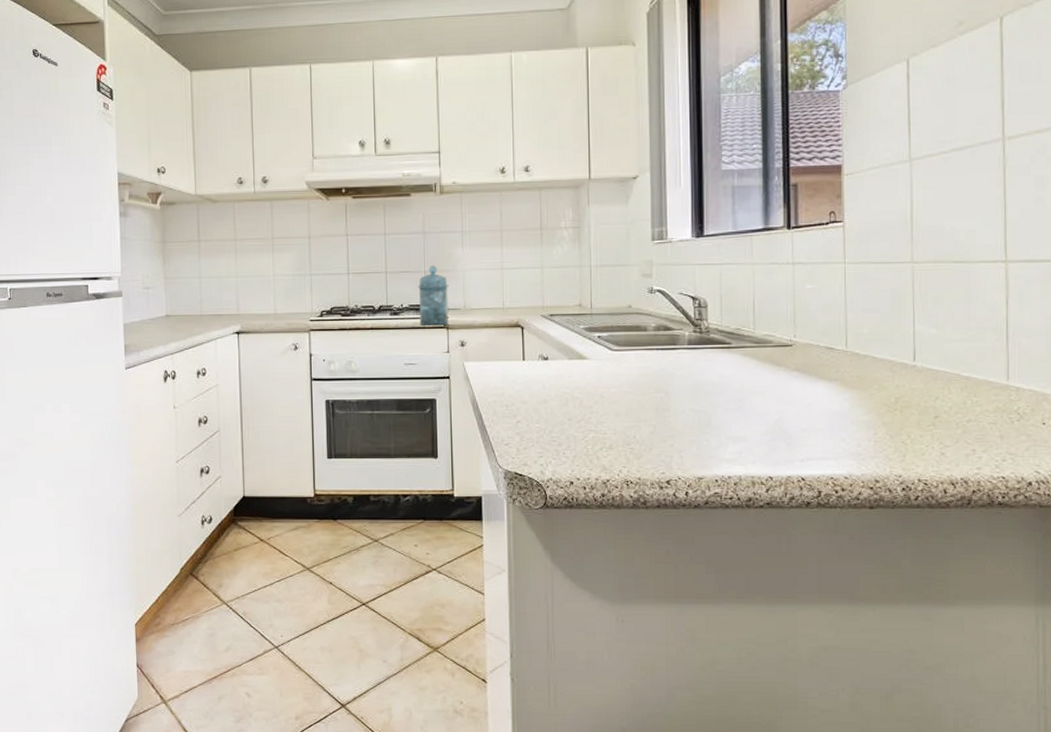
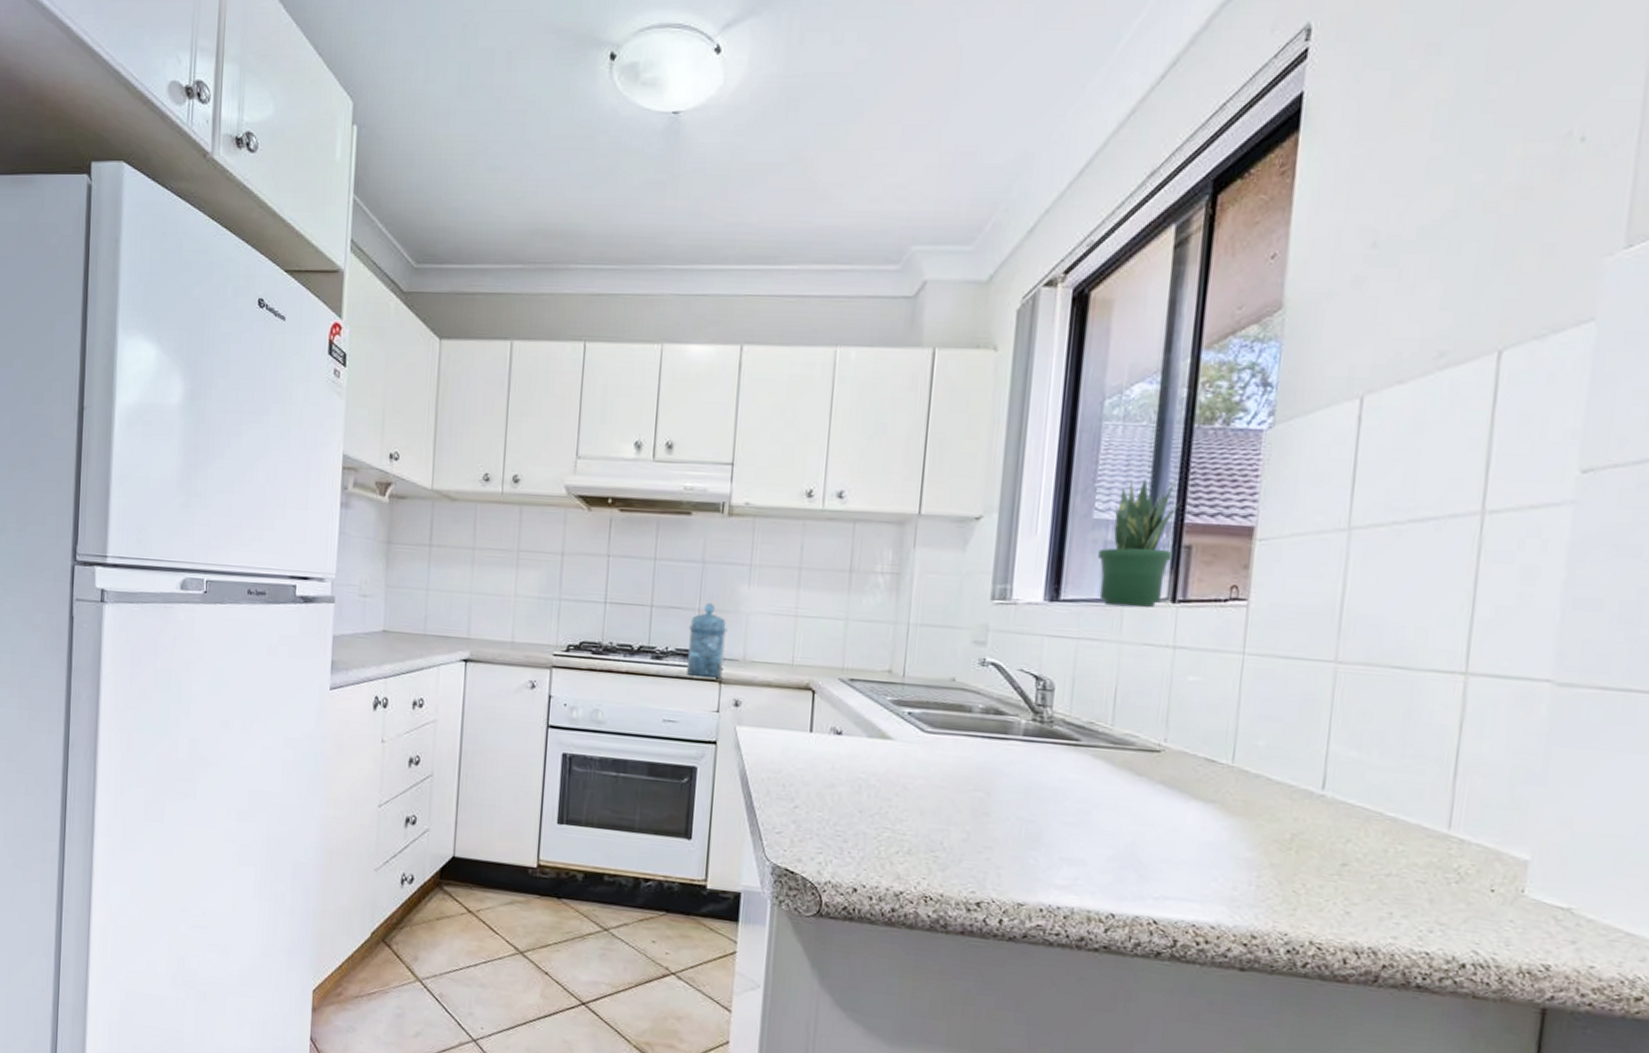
planter: none [729,135,786,236] -> present [1098,478,1181,609]

